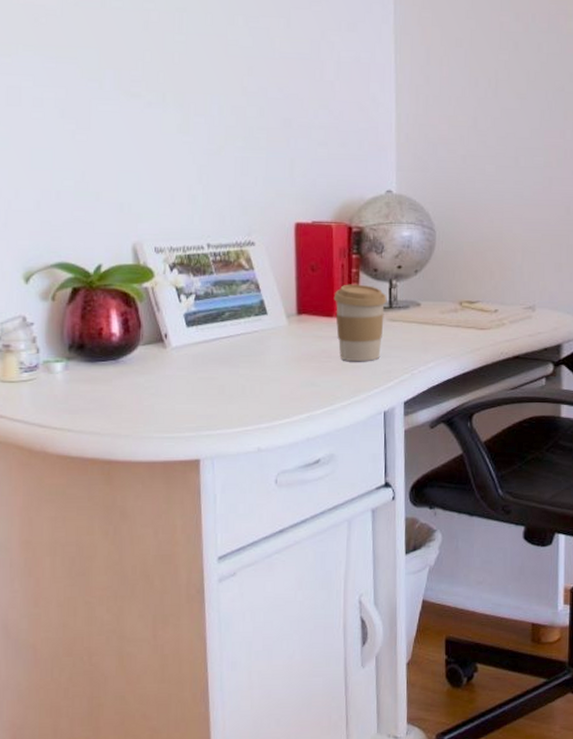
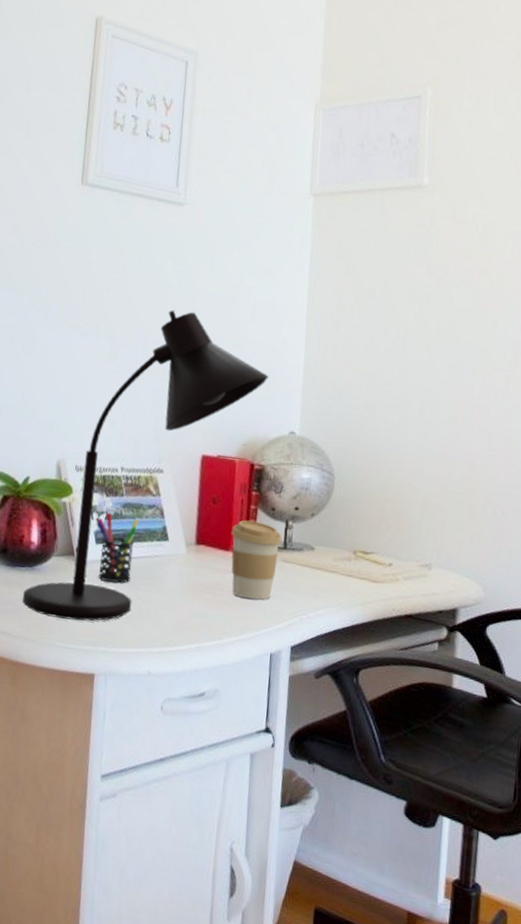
desk lamp: none [108,71,361,408] -> present [22,310,270,621]
pen holder: none [184,294,232,364] -> present [95,513,138,583]

